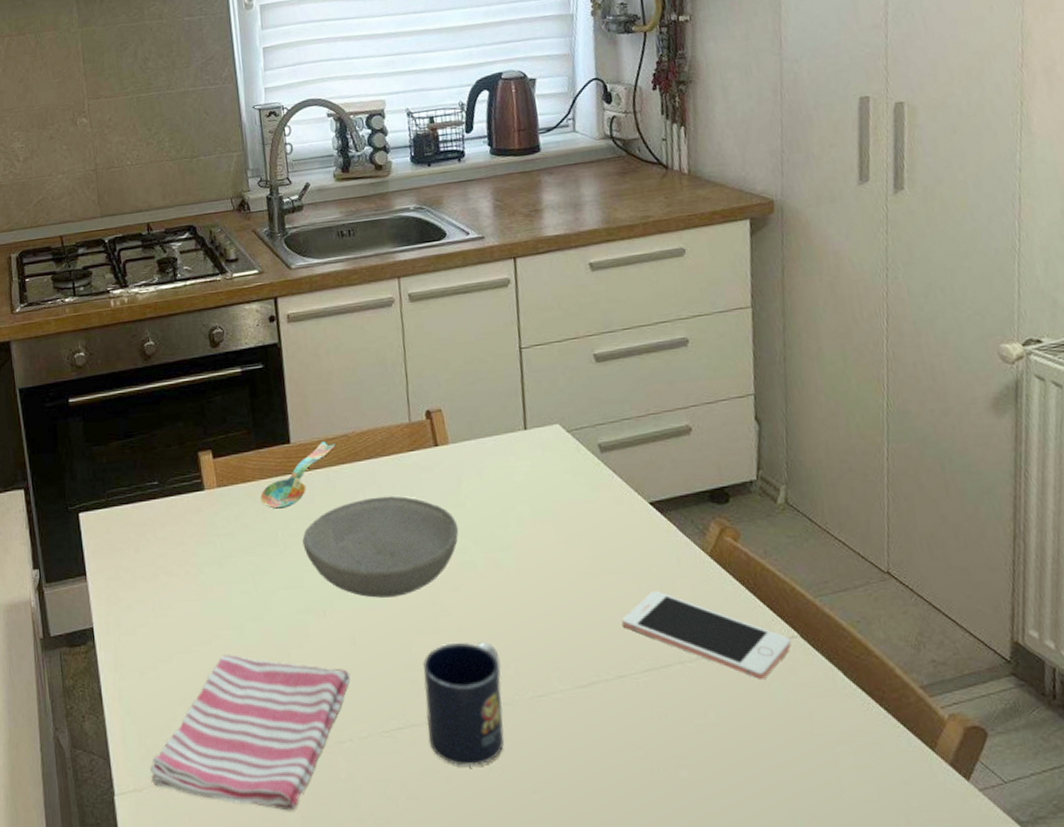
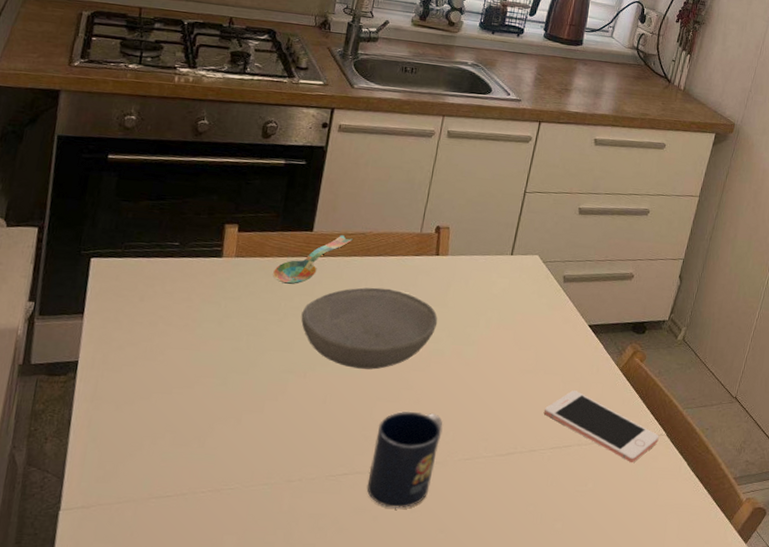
dish towel: present [150,655,351,811] -> none [102,399,314,534]

